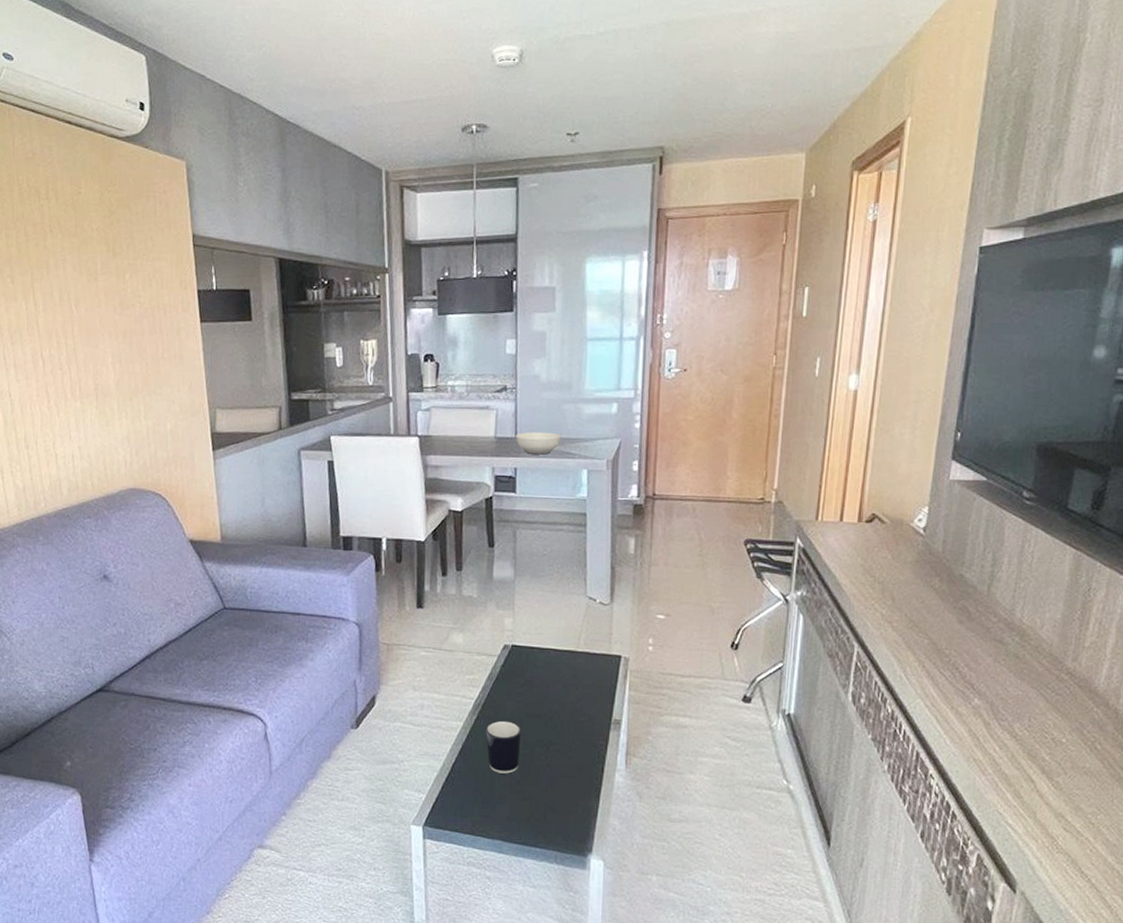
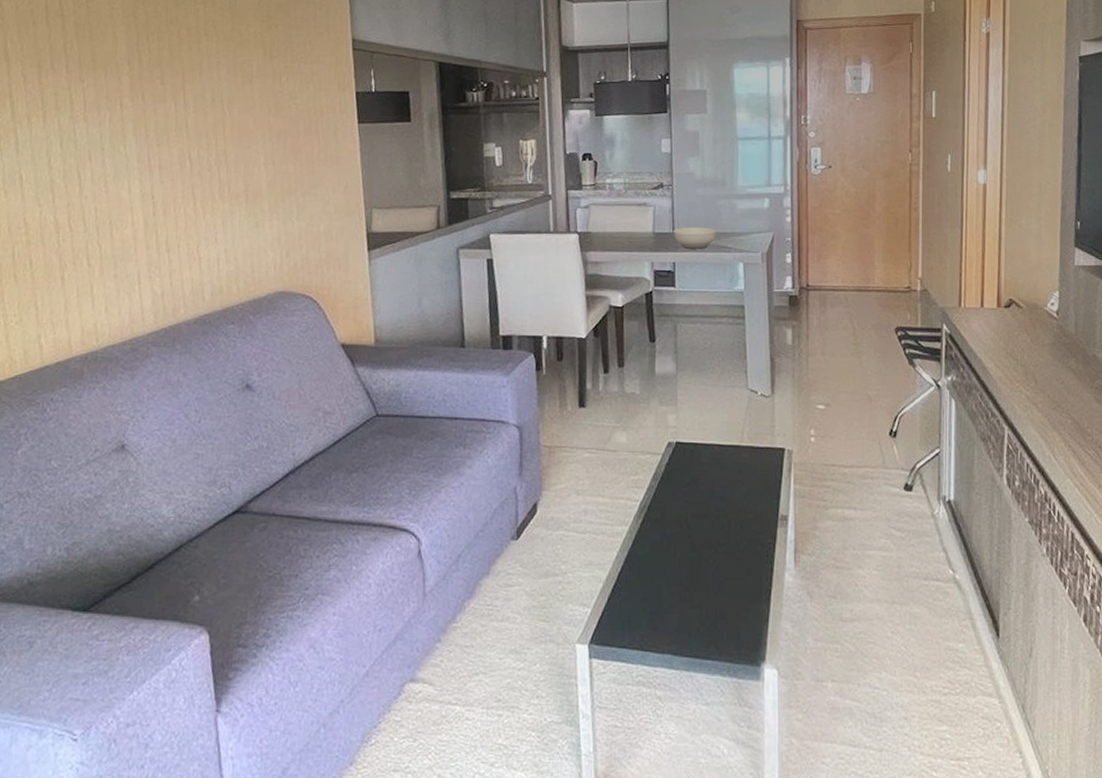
mug: present [486,720,522,774] -> none [652,522,689,580]

